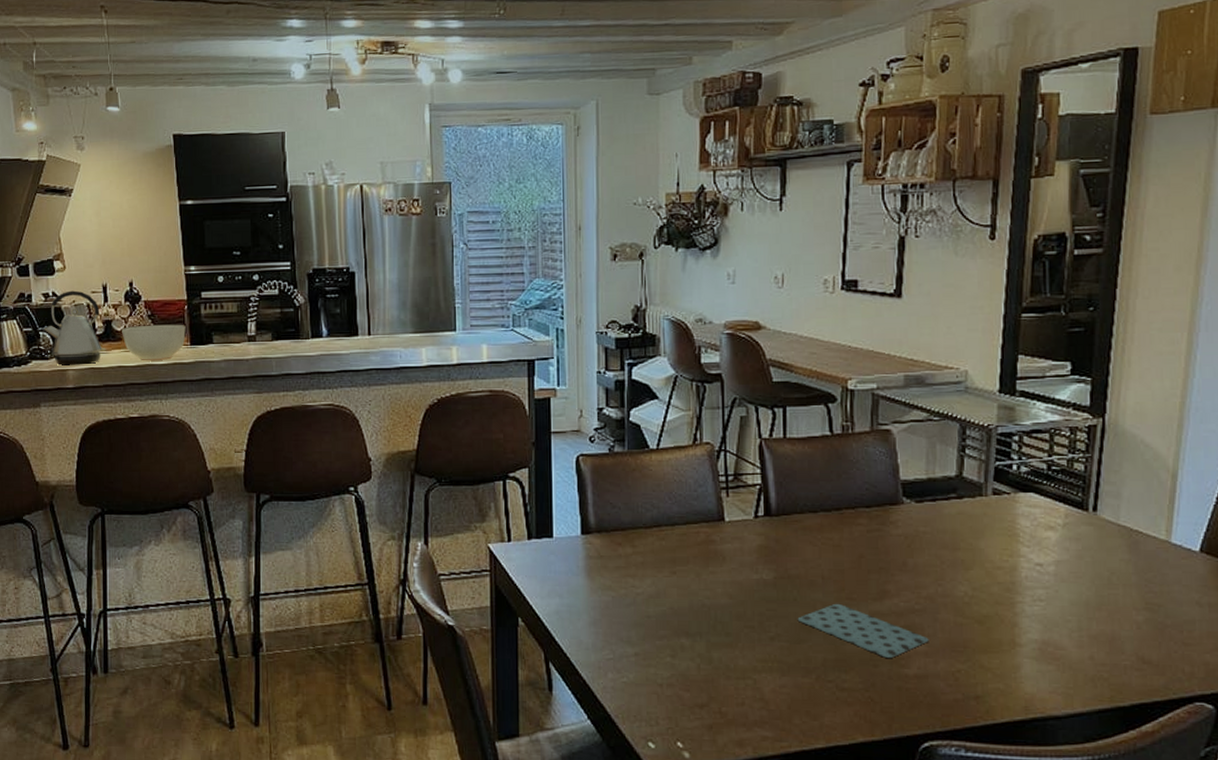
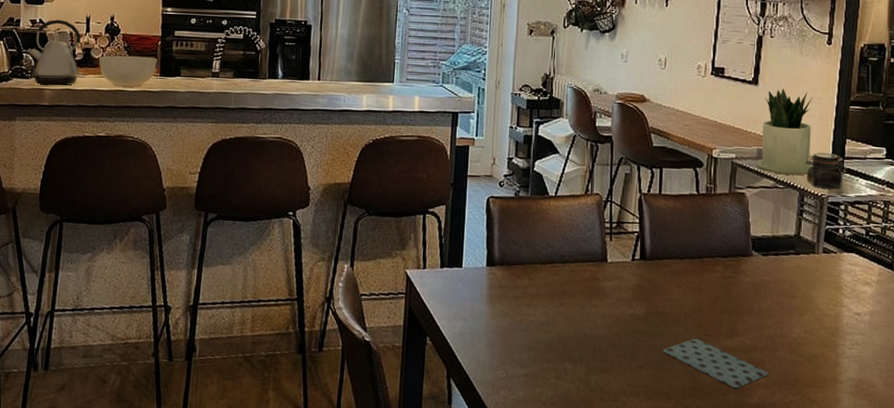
planter: none [902,299,976,404] -> present [755,89,813,176]
jar: none [965,373,1018,417] -> present [805,152,845,189]

